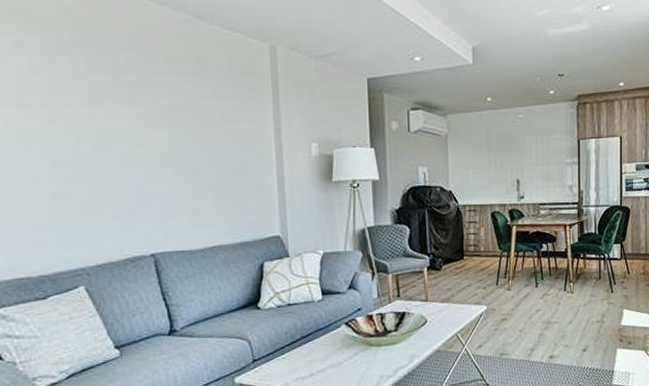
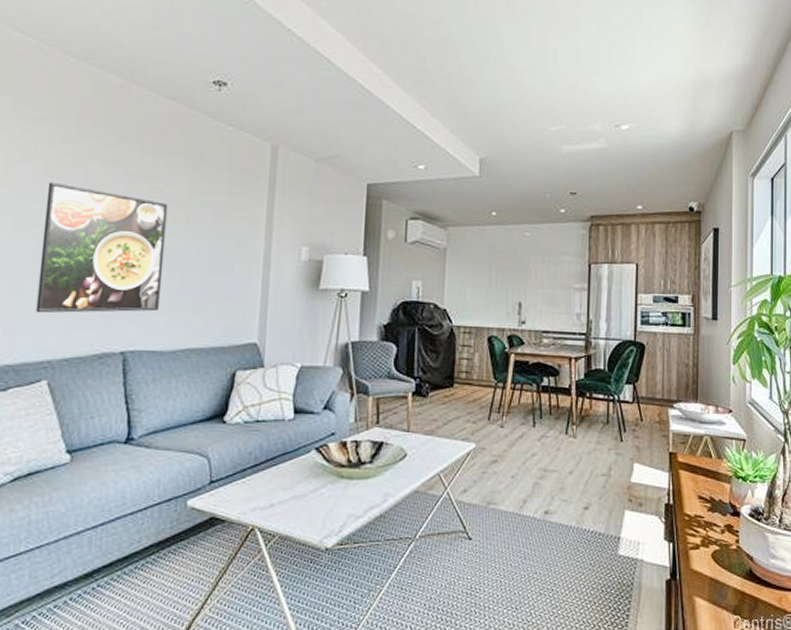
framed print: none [49,97,182,225] -> present [35,182,168,314]

